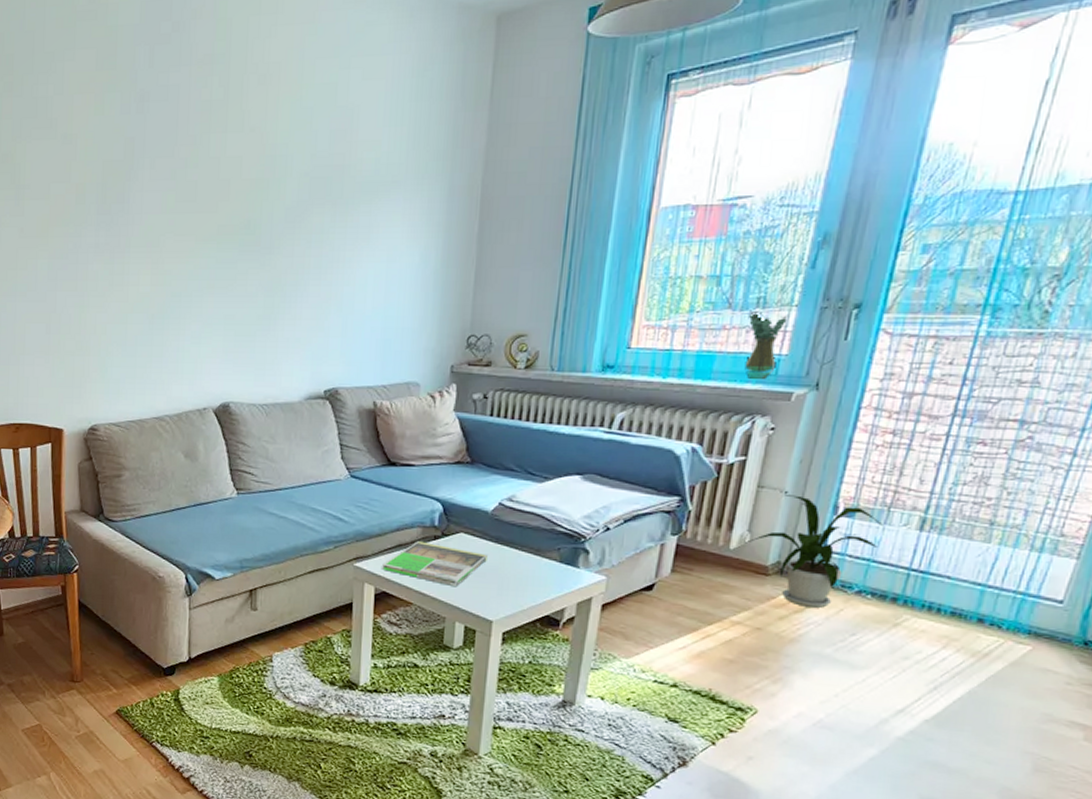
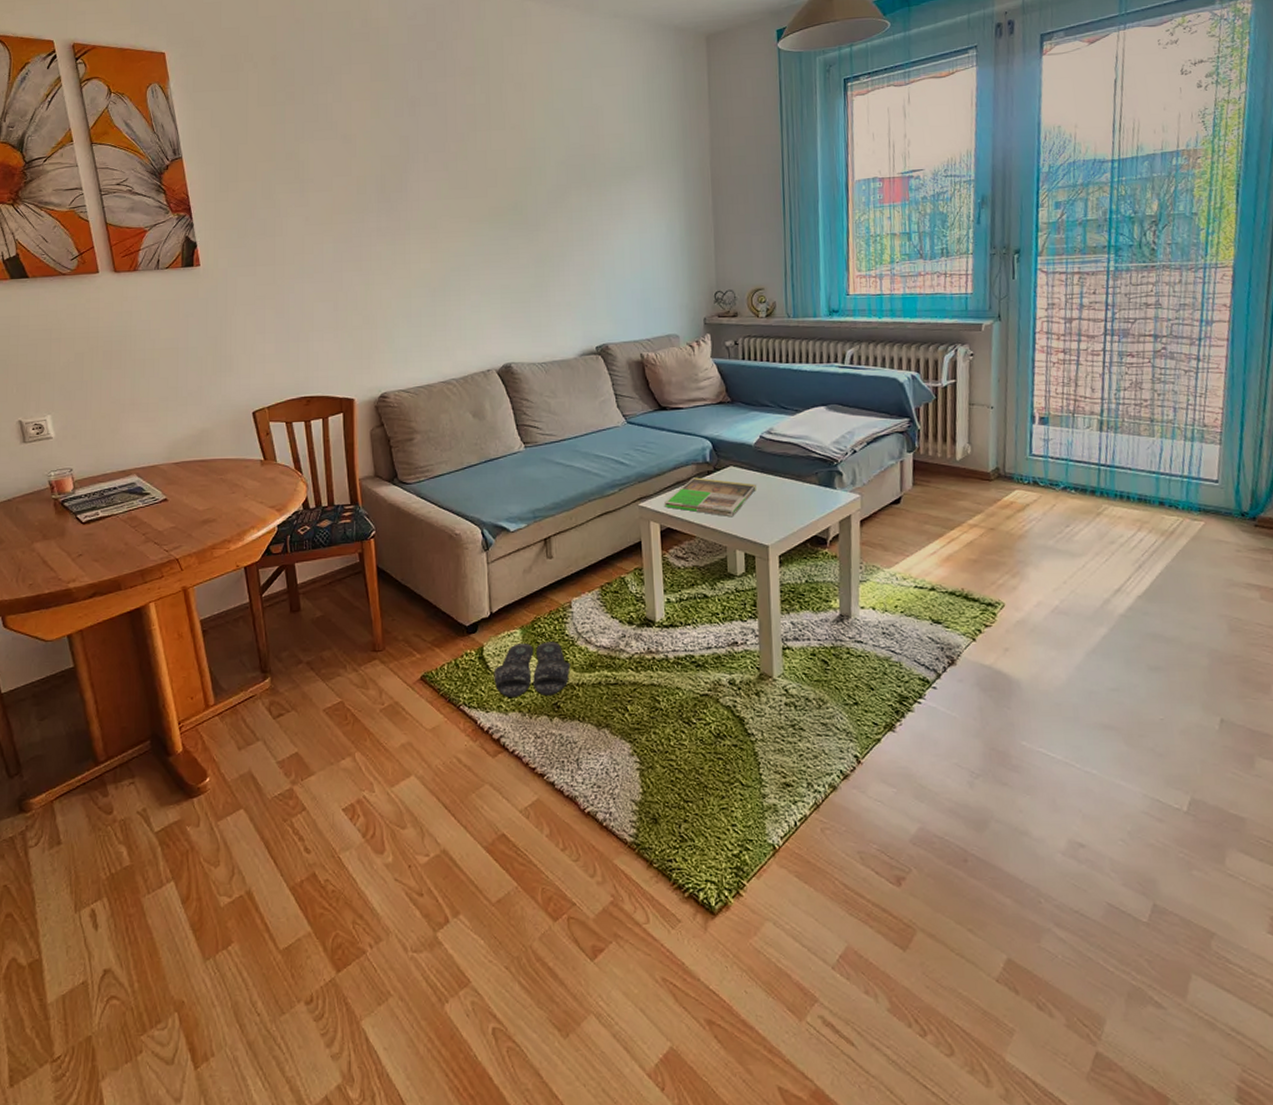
slippers: none [188,690,267,744] -> present [494,642,571,698]
vase: present [744,310,788,380] -> none [936,259,967,316]
house plant: present [746,495,883,608] -> none [968,409,1072,506]

